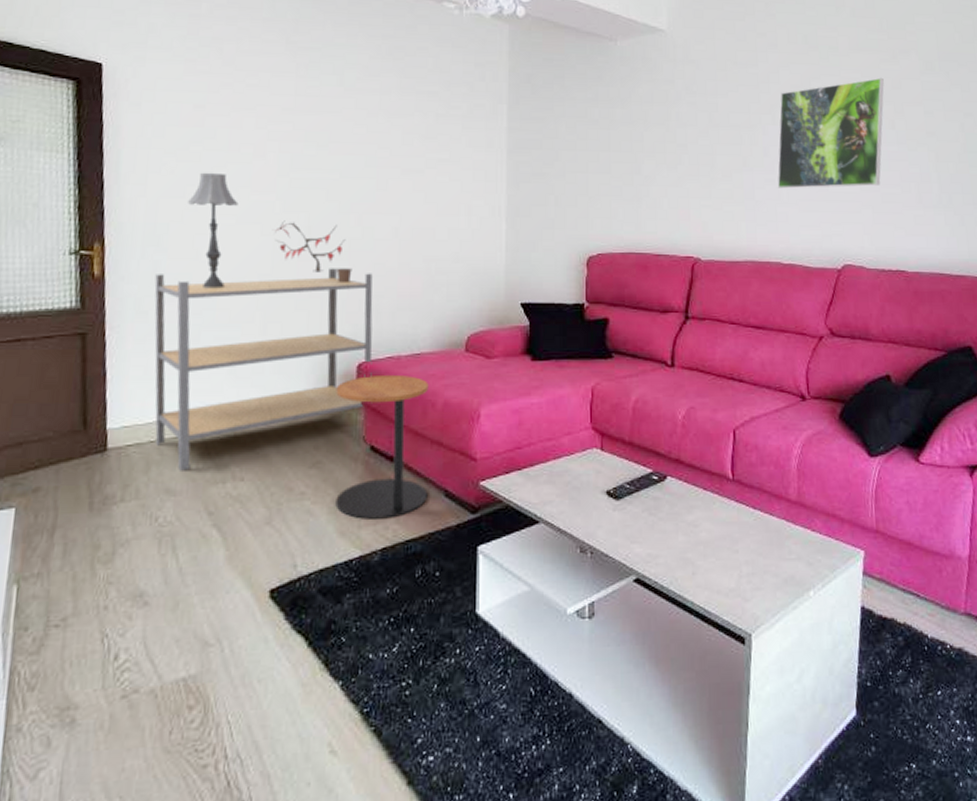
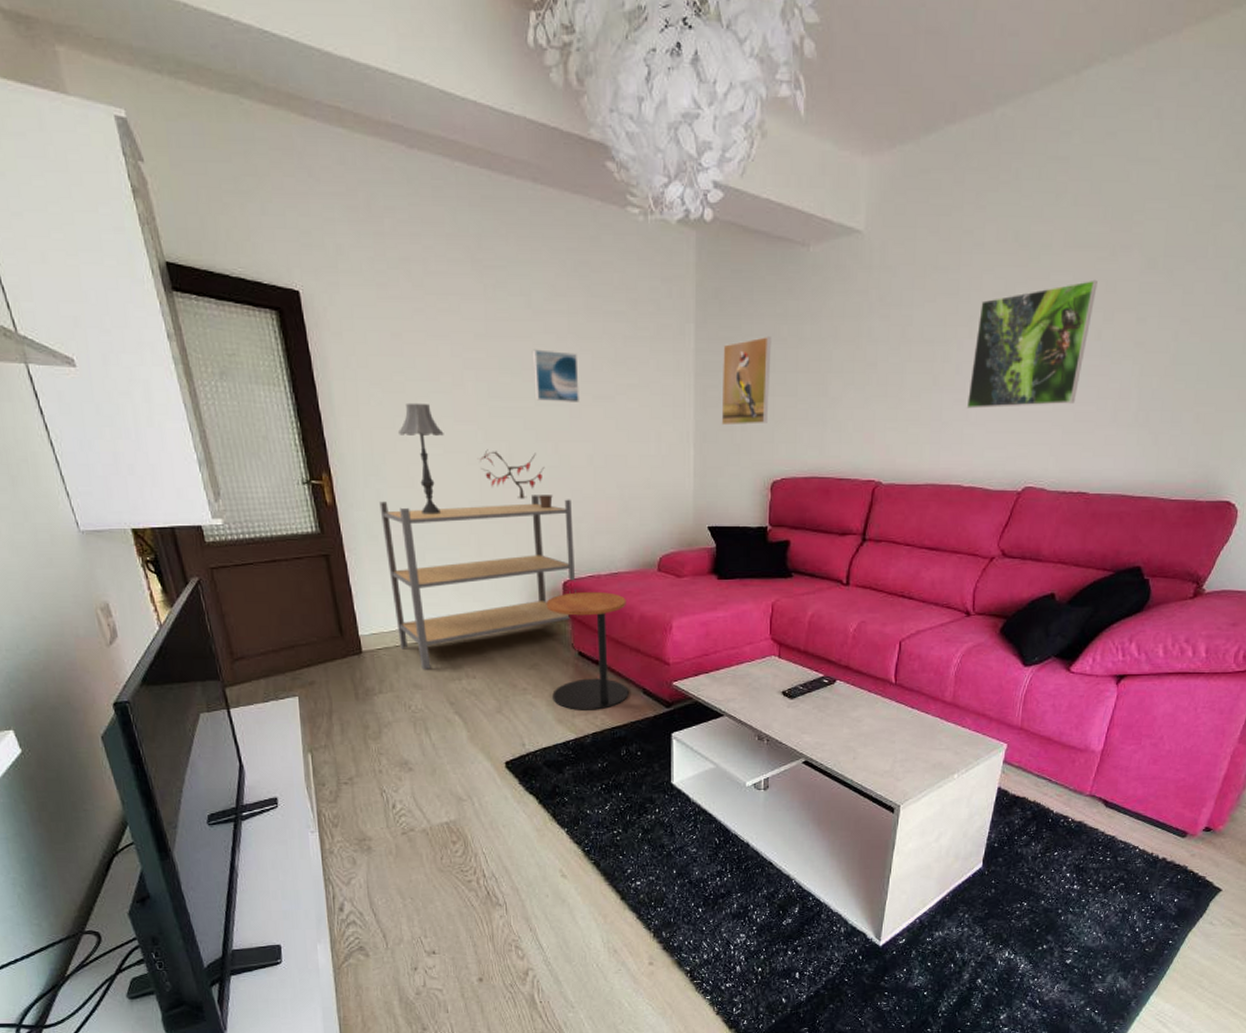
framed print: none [340,124,388,175] -> present [533,349,579,402]
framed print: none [534,118,584,201] -> present [721,337,772,426]

